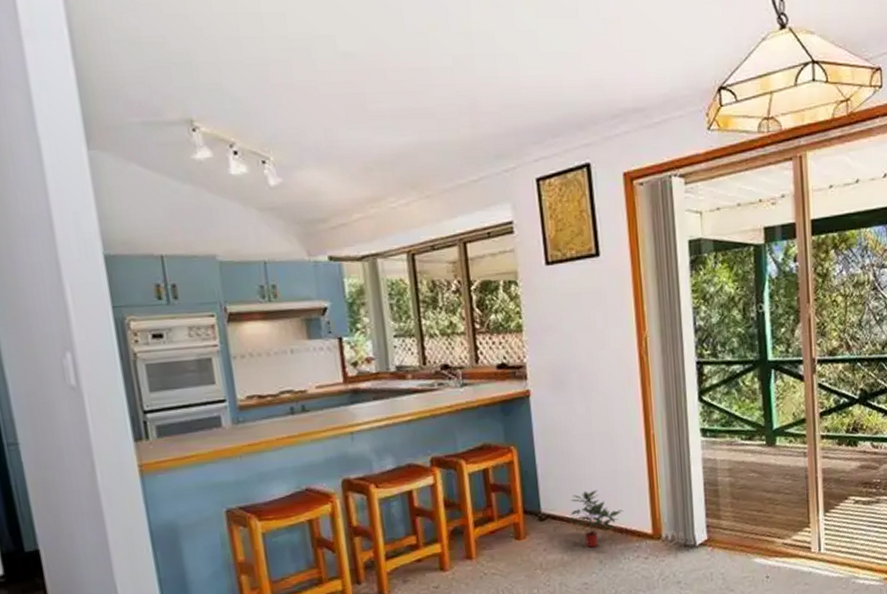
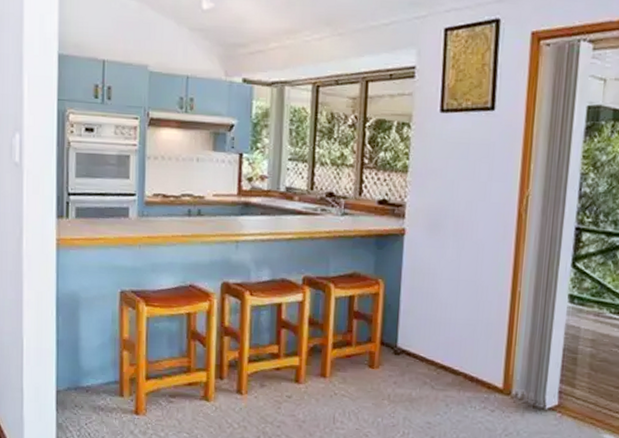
potted plant: present [569,489,624,548] -> none [422,334,478,390]

